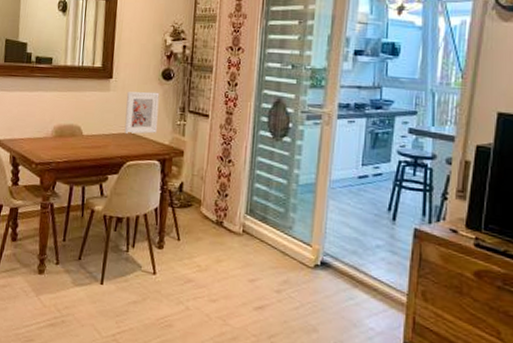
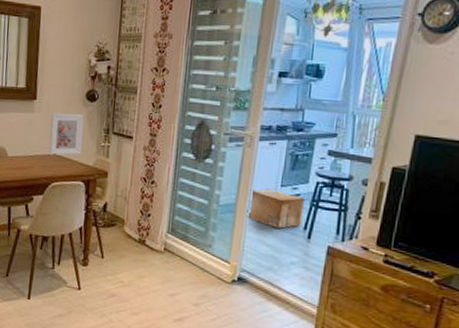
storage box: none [327,167,387,210] -> present [246,188,305,229]

